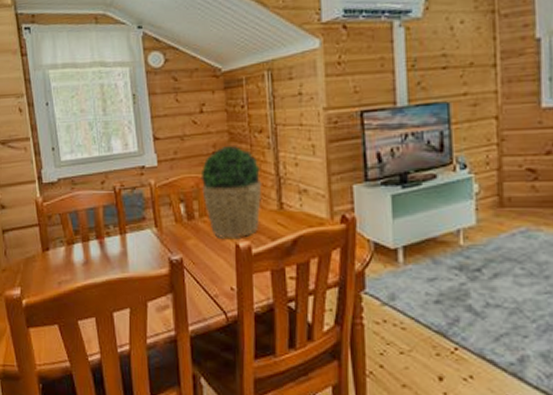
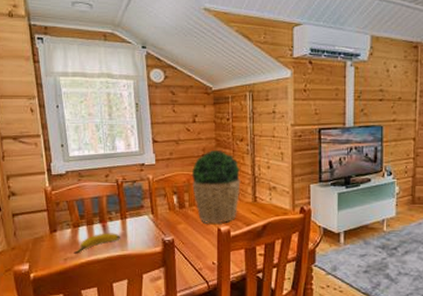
banana: none [68,251,121,276] -> present [74,233,121,254]

